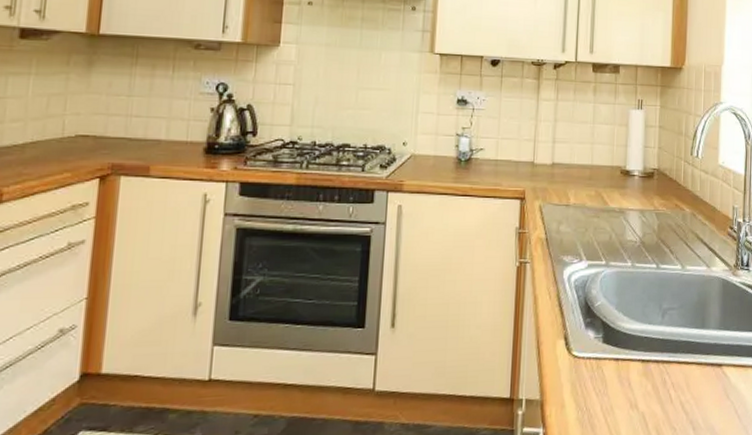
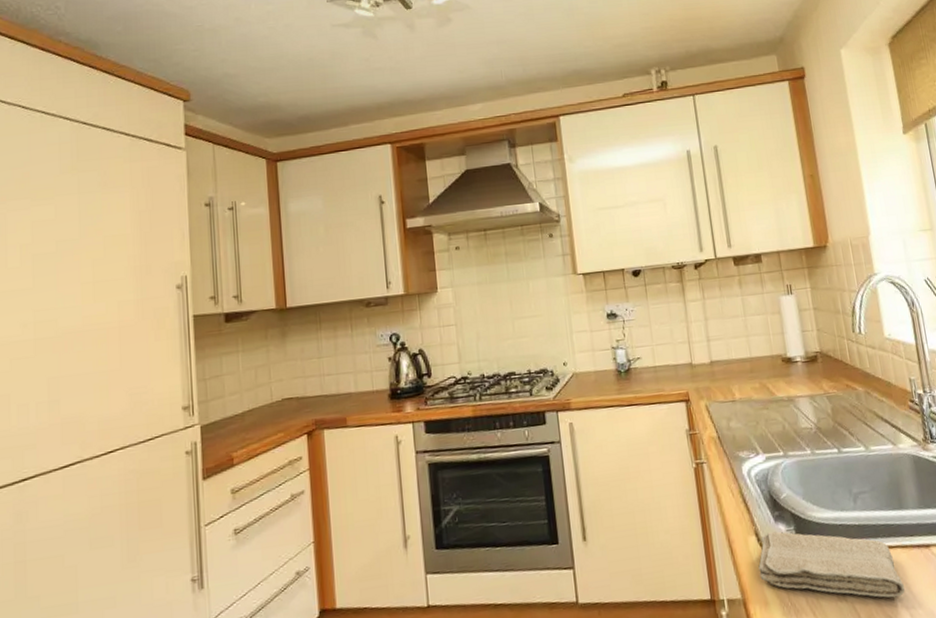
washcloth: none [561,337,692,411] -> present [758,531,905,598]

